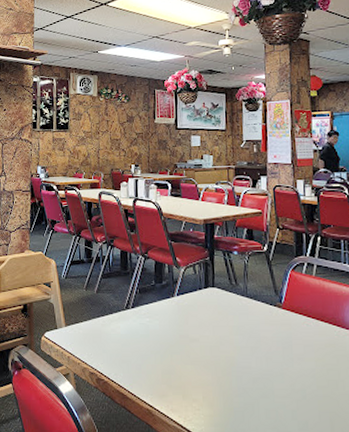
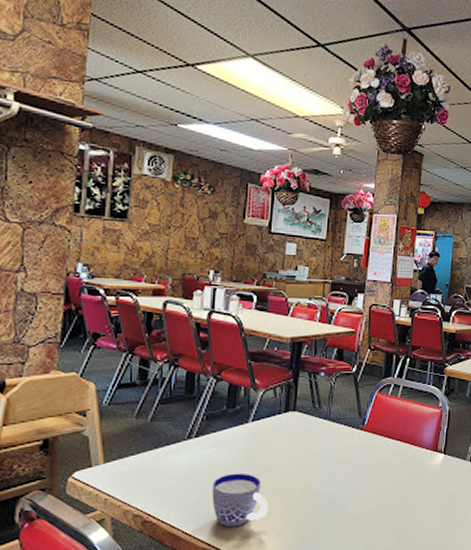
cup: none [149,342,199,393] -> present [212,473,268,528]

